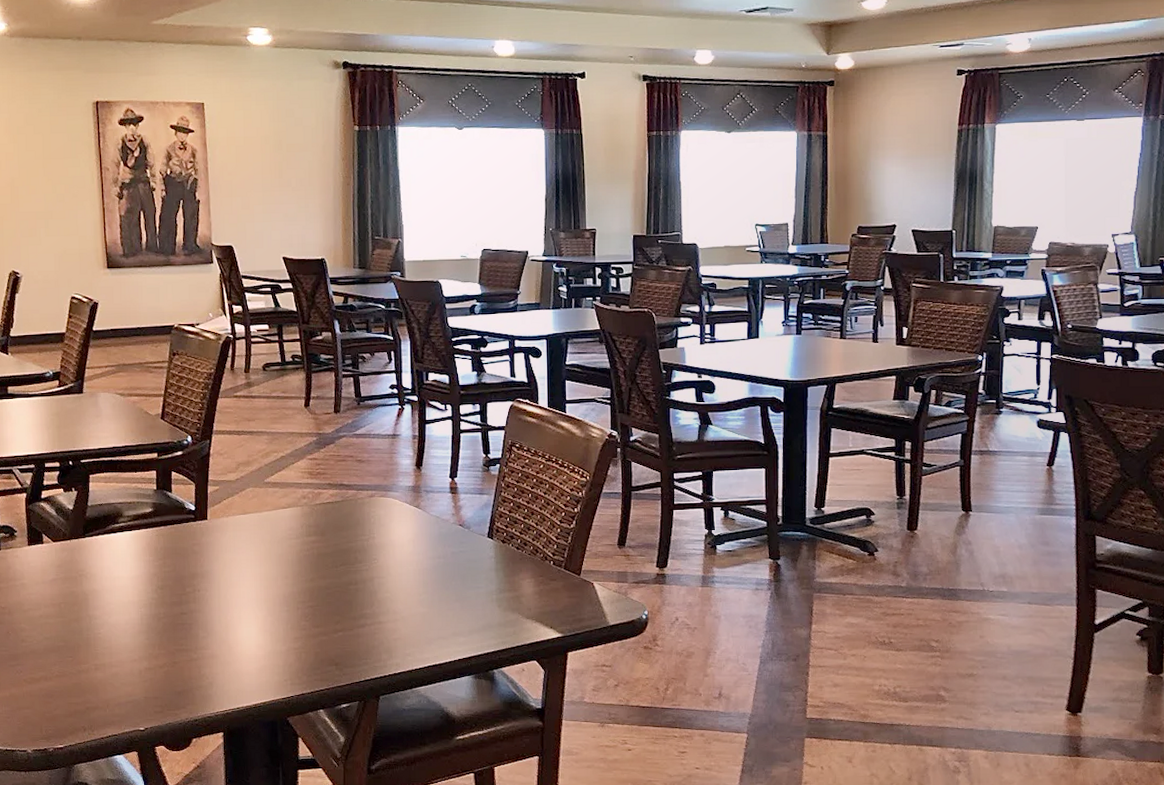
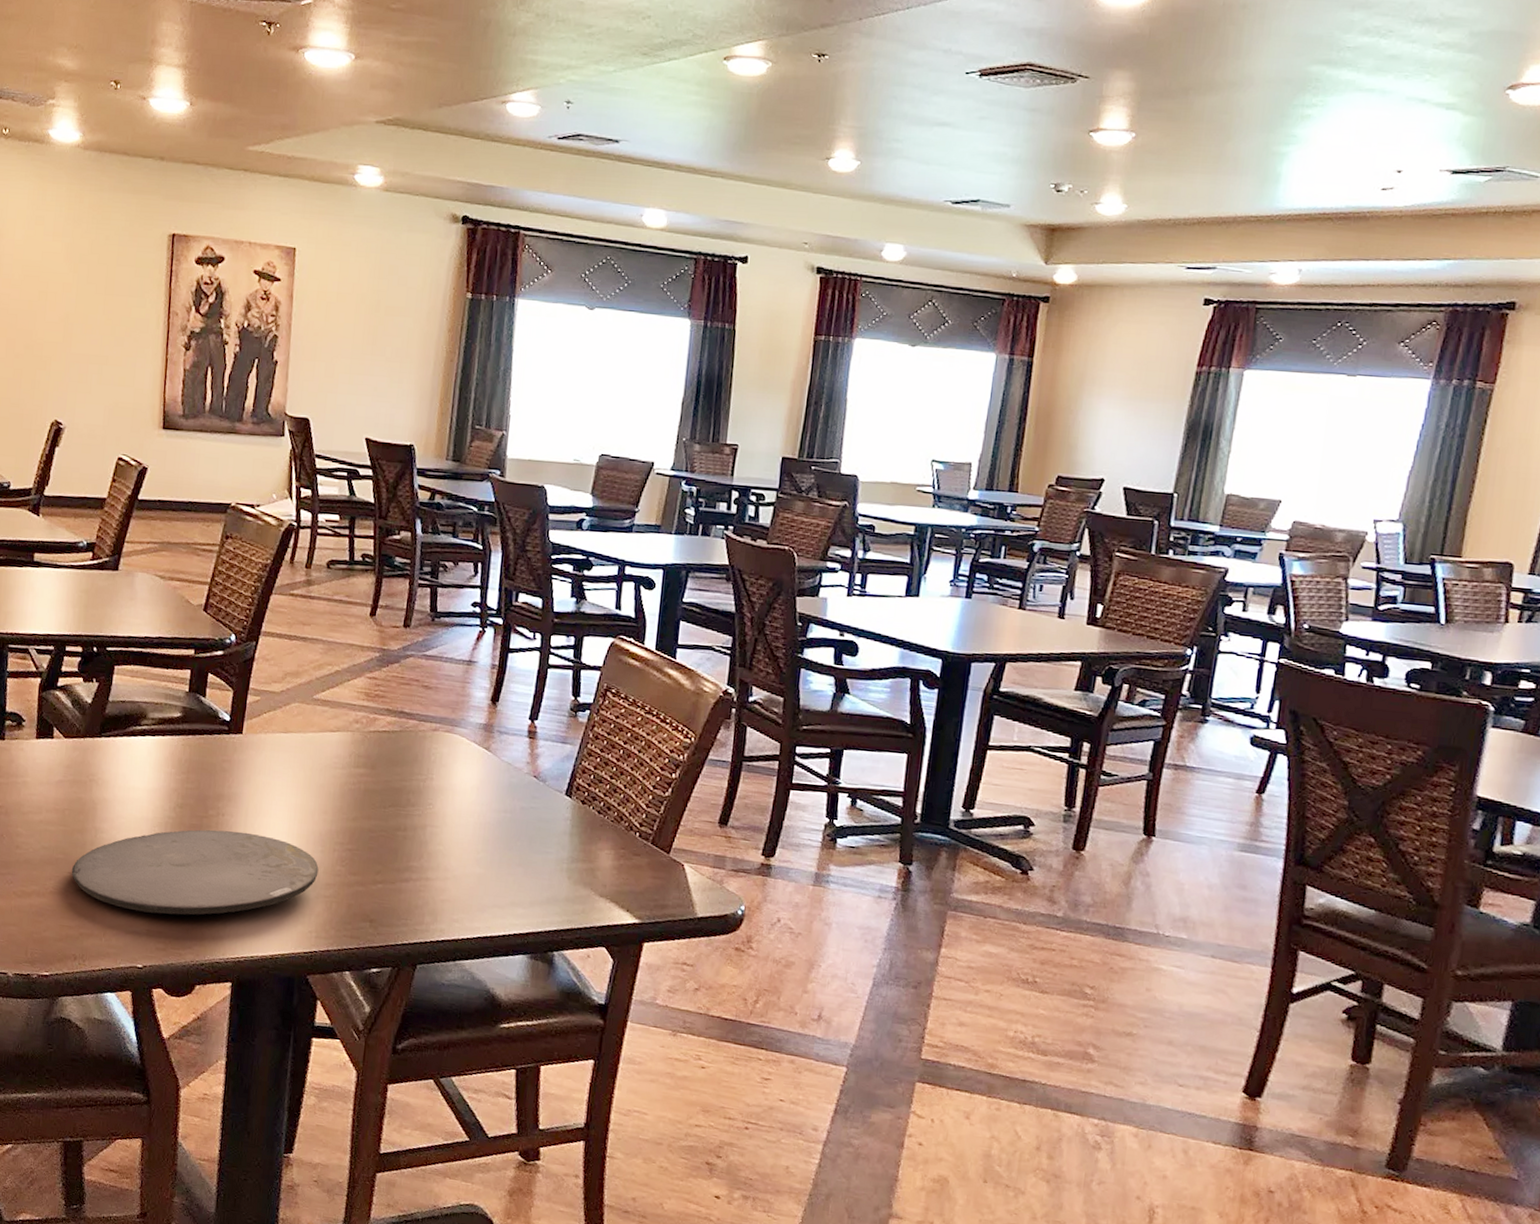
plate: none [72,603,287,682] -> present [71,829,319,915]

